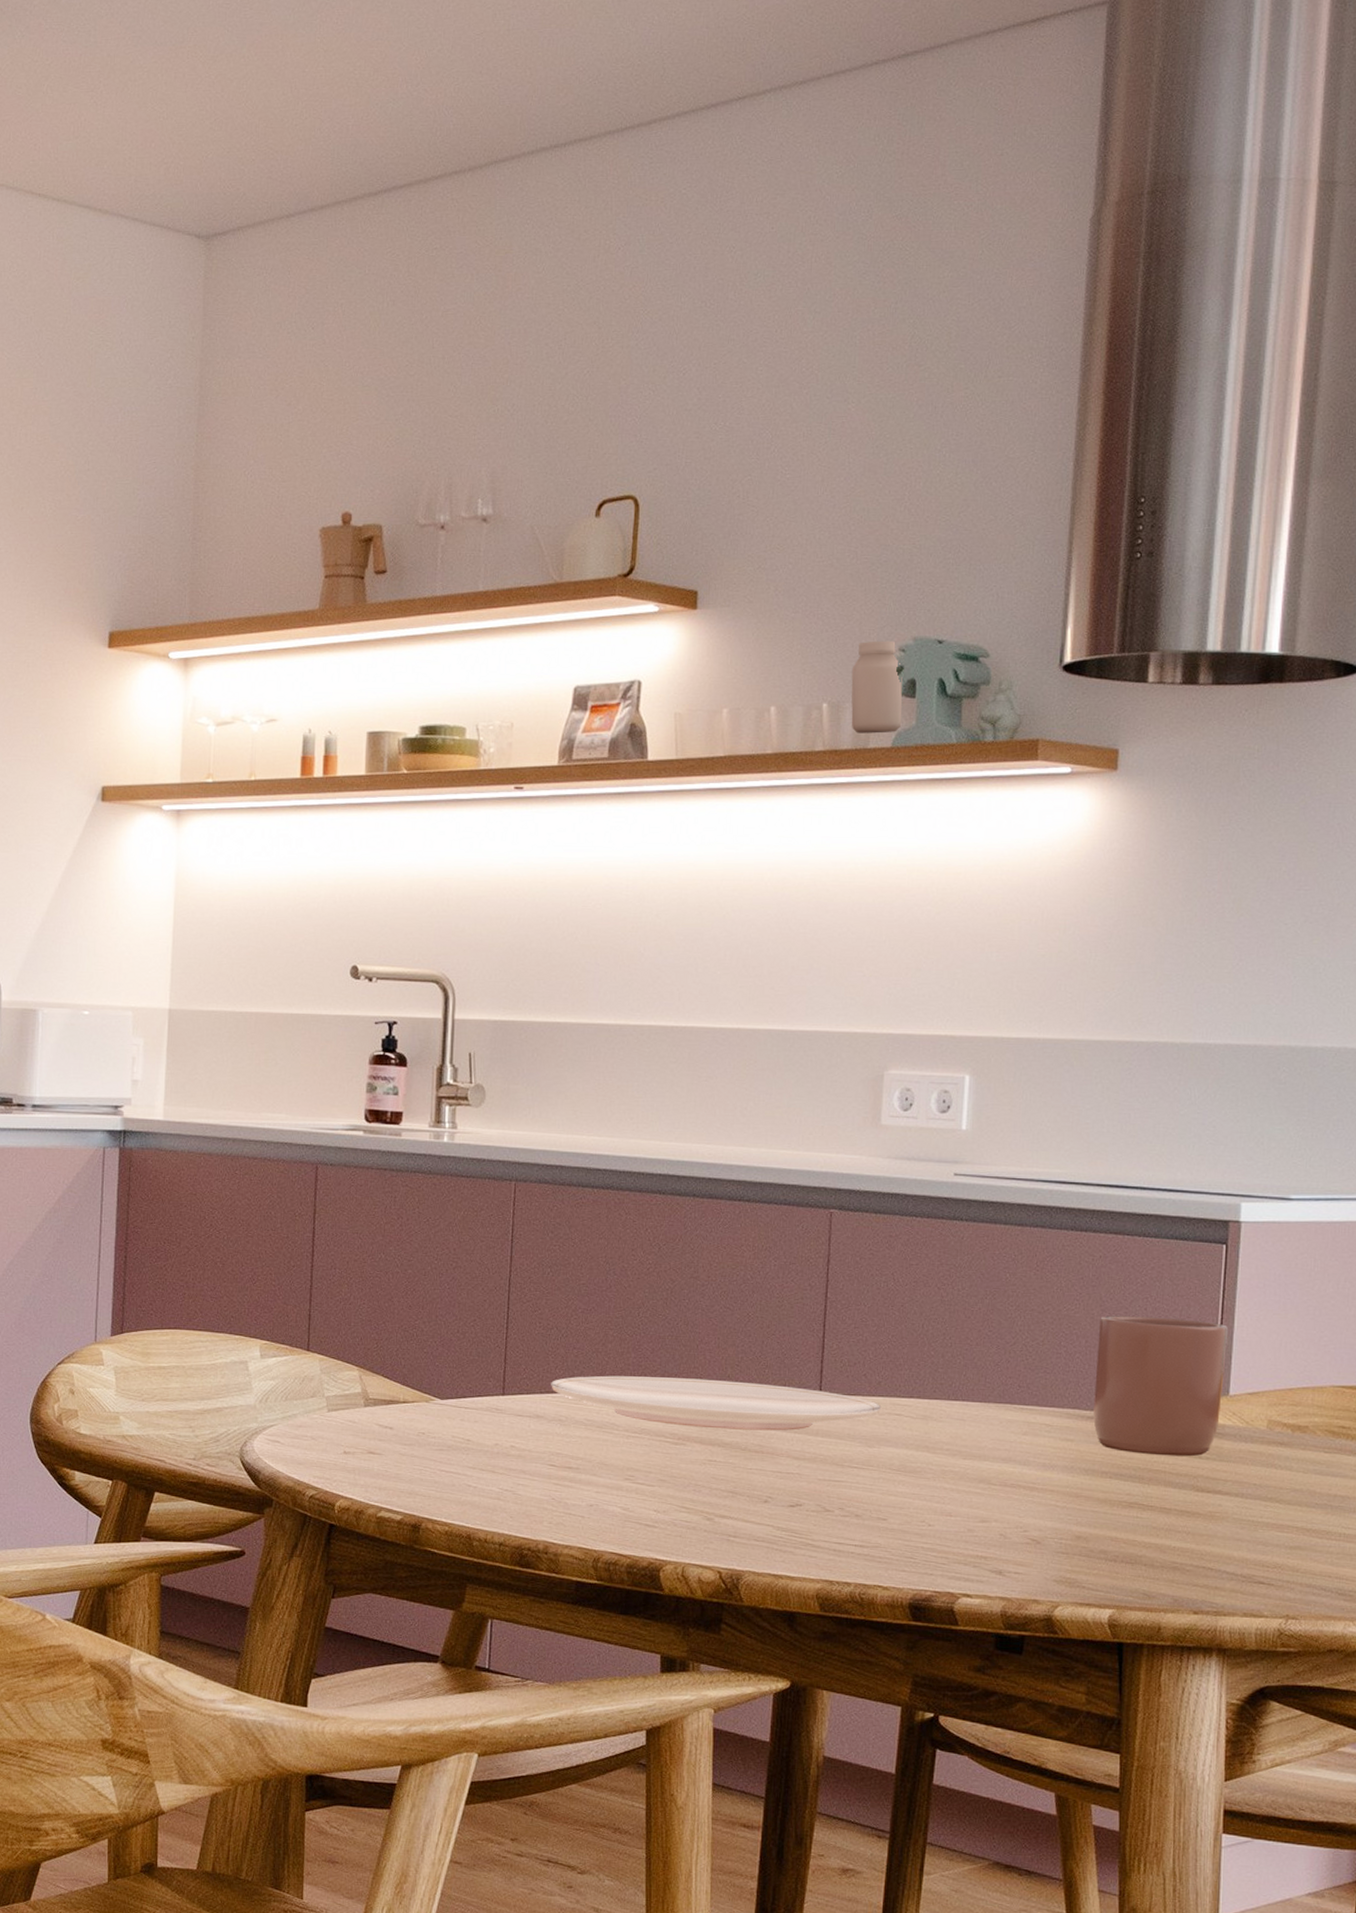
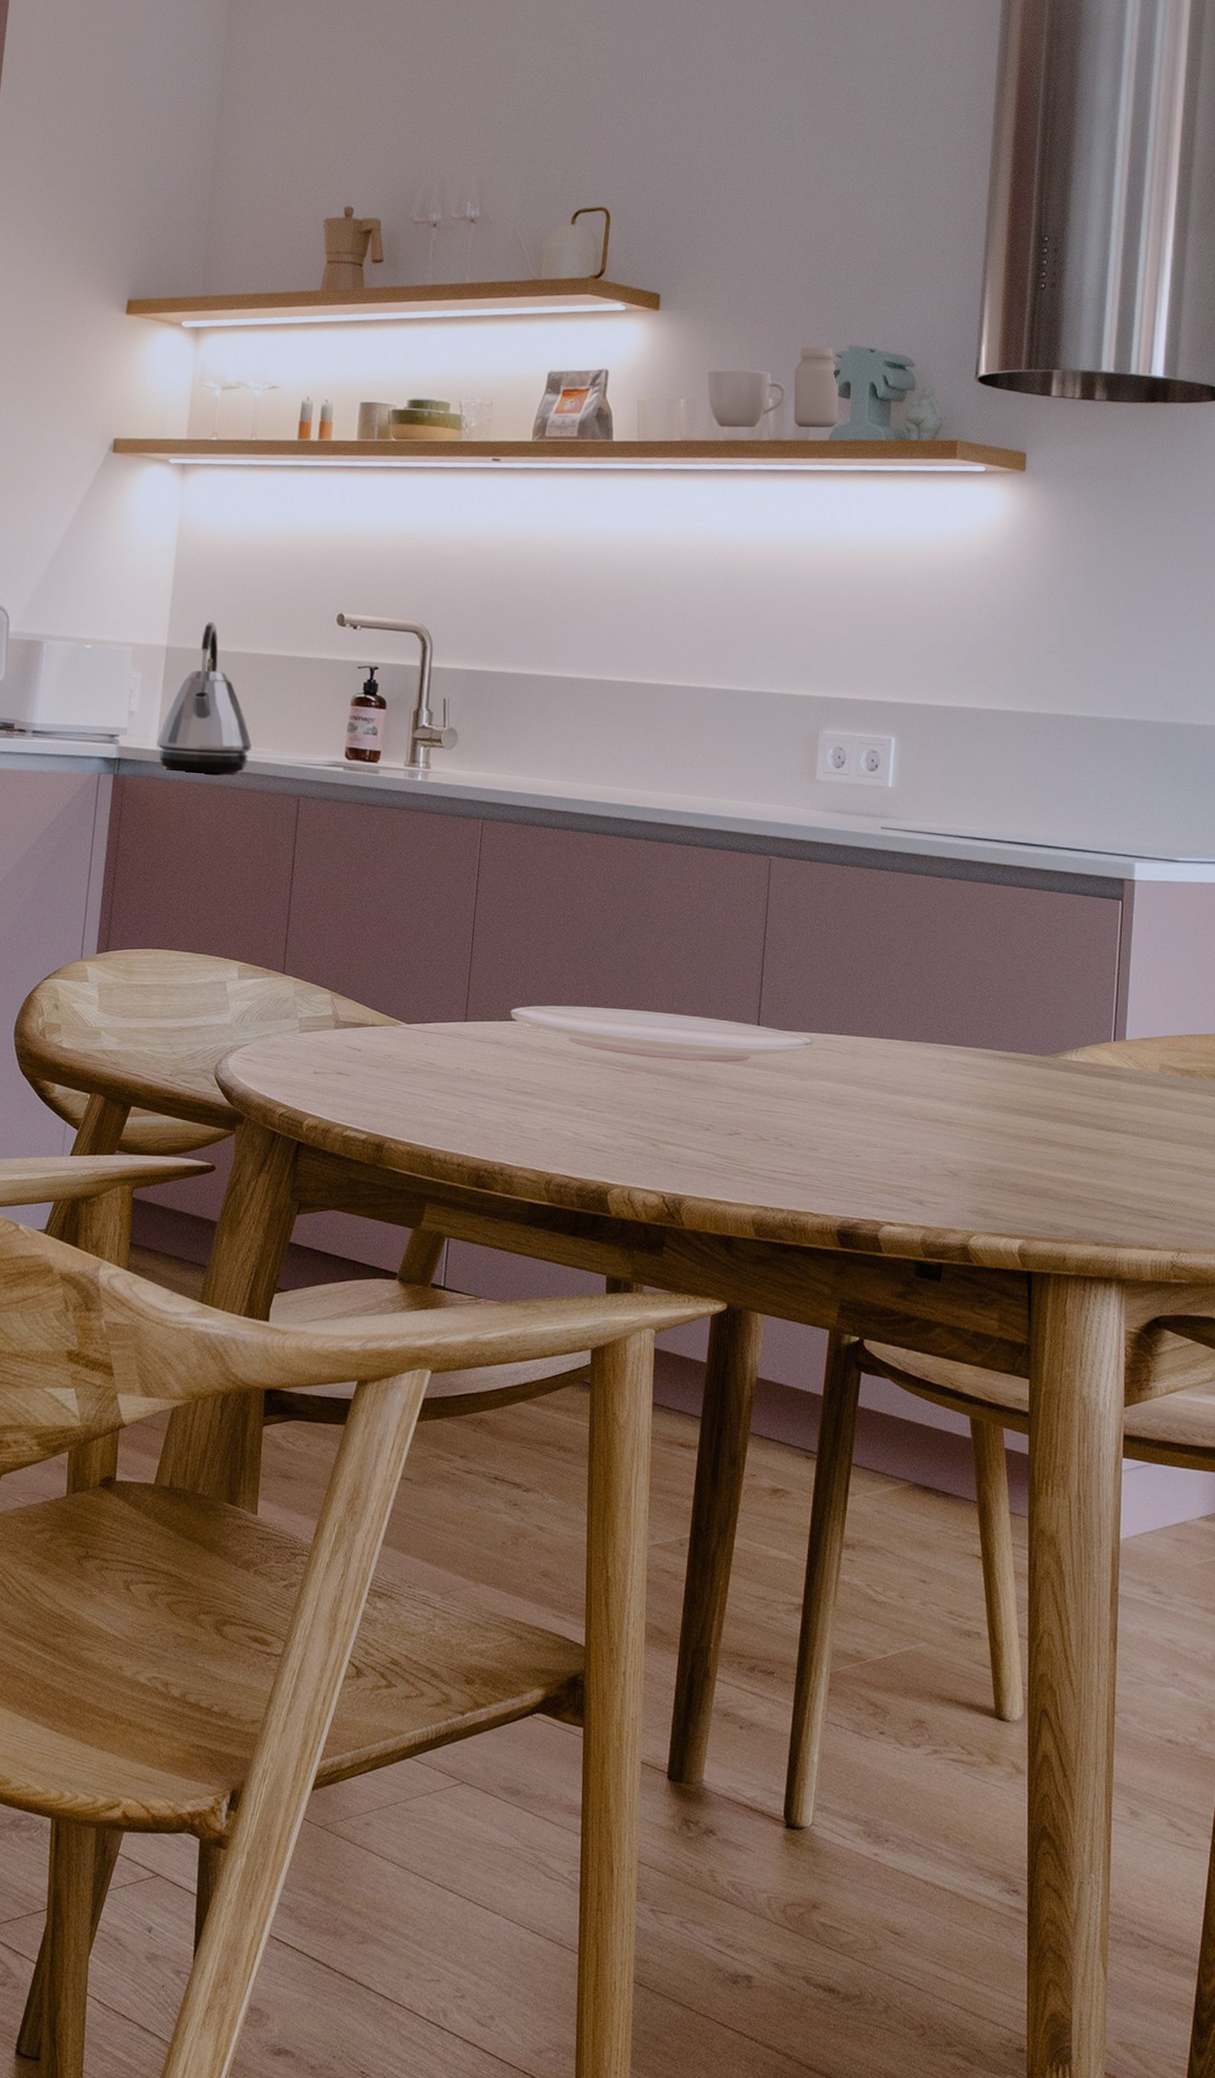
kettle: none [163,980,265,1143] -> present [157,621,252,774]
cup: none [751,673,843,738] -> present [705,370,787,428]
mug: present [1093,1315,1229,1457] -> none [1005,963,1125,1097]

